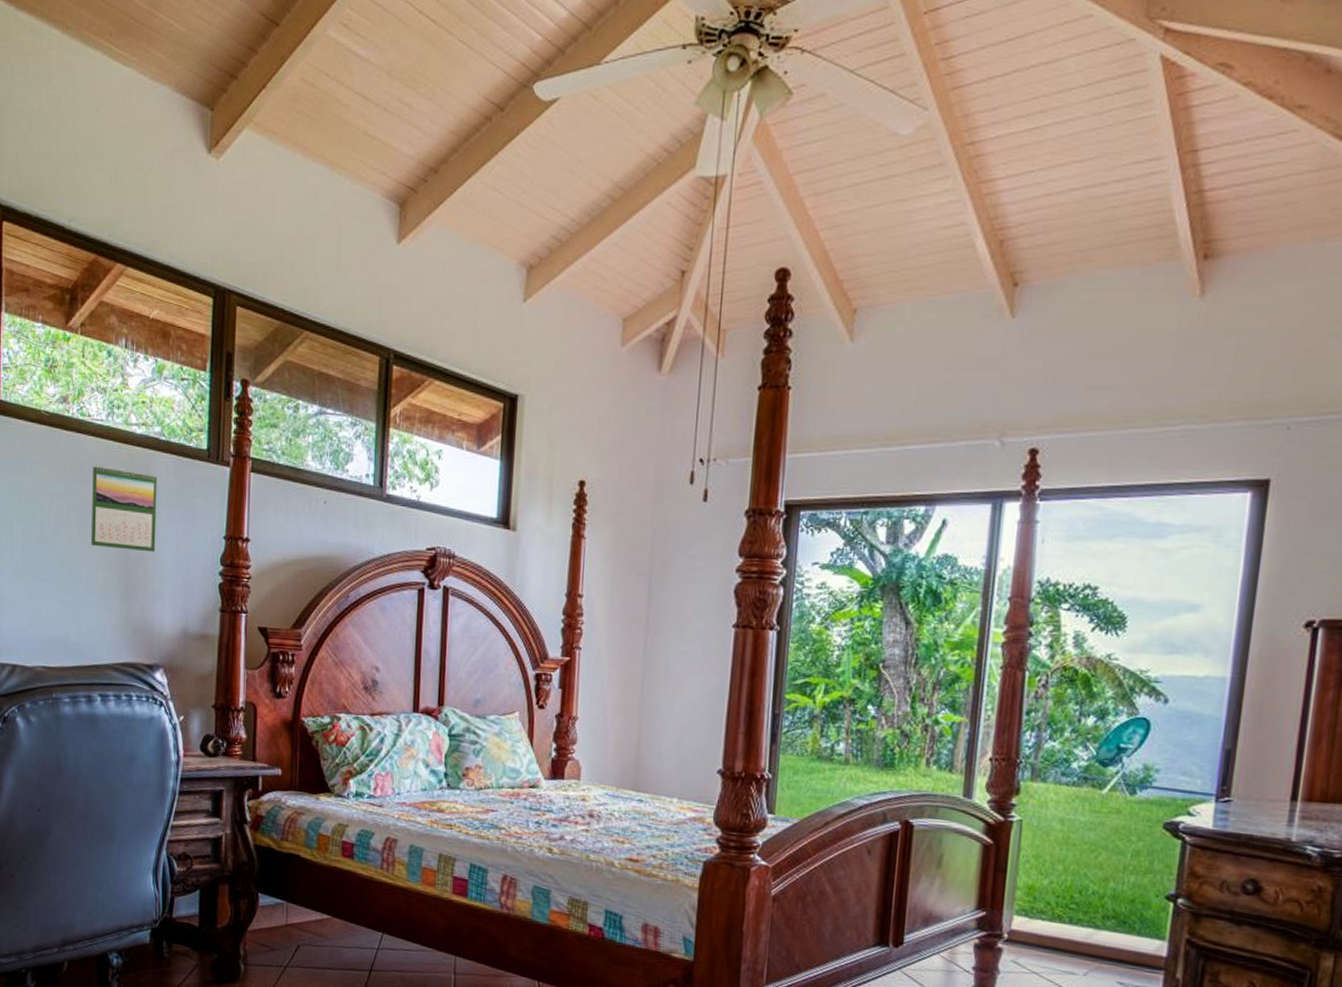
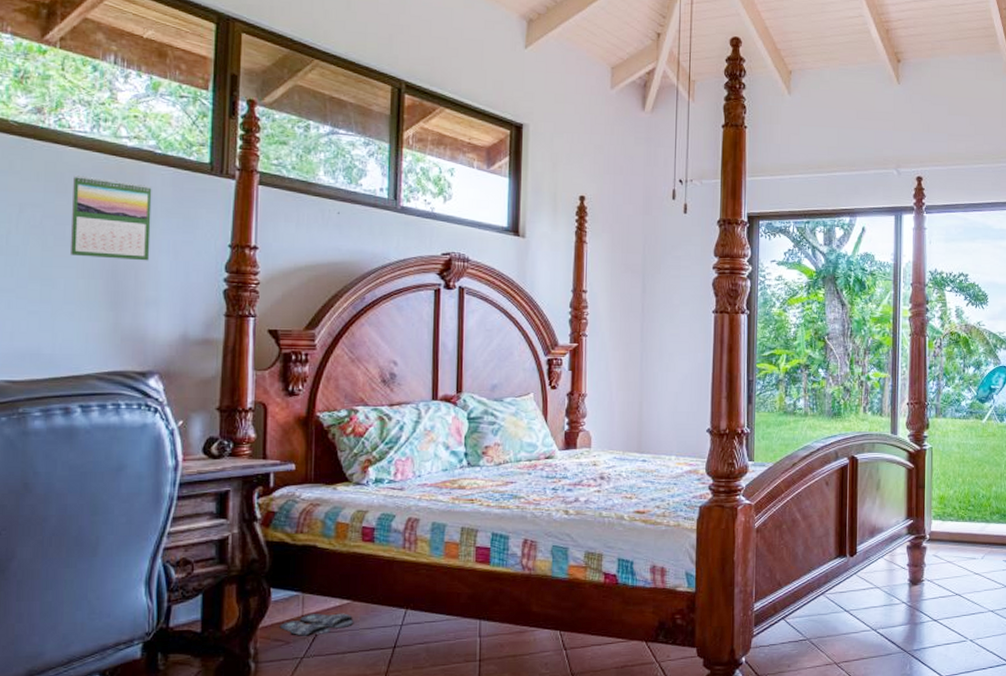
slippers: none [266,924,333,947] -> present [279,613,354,636]

